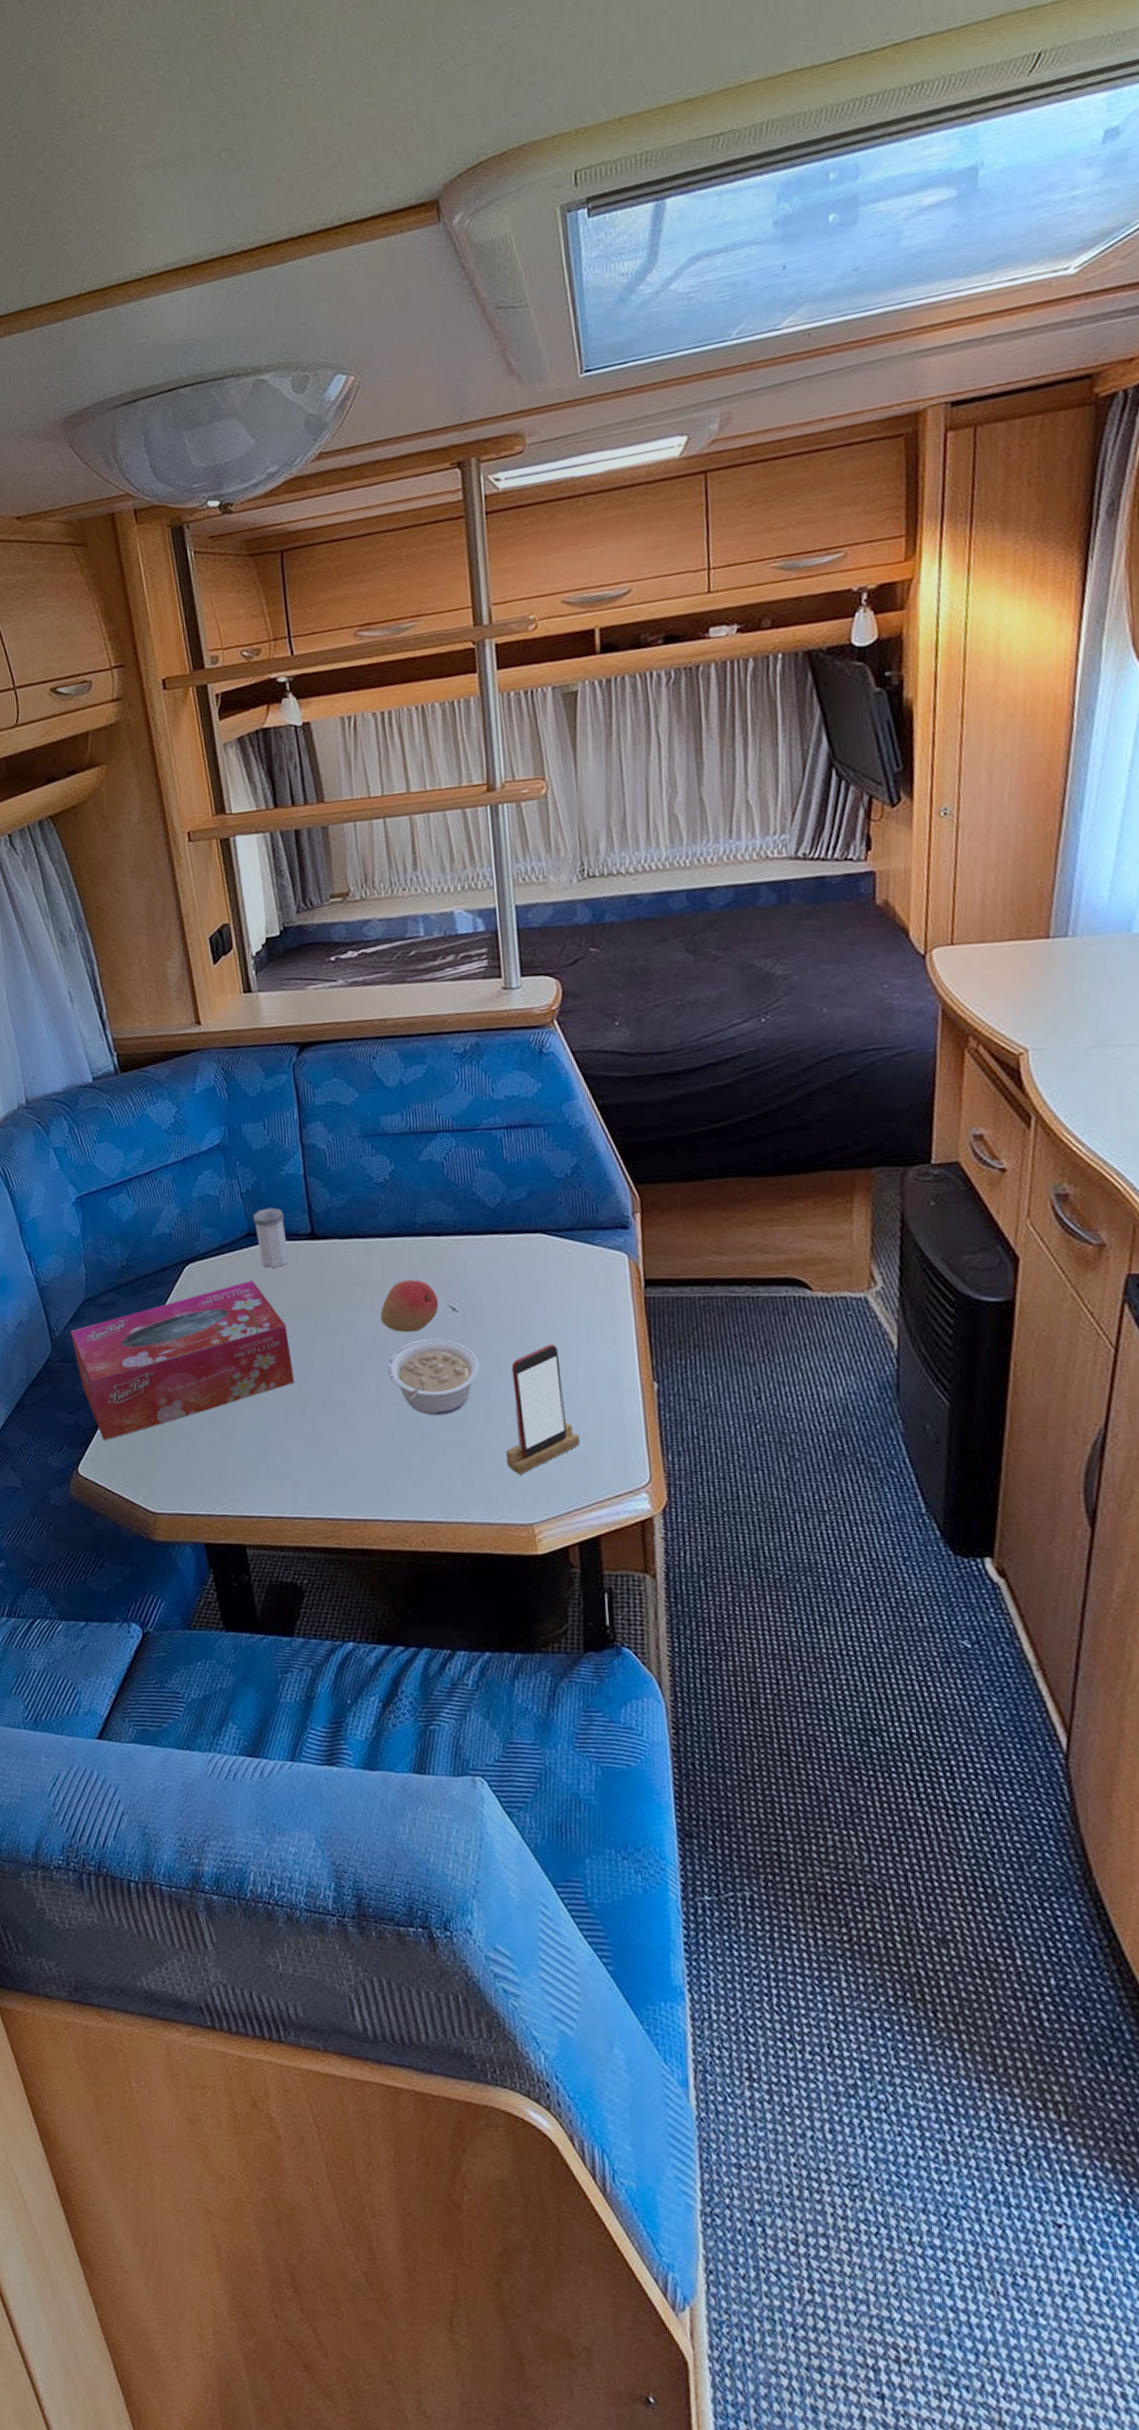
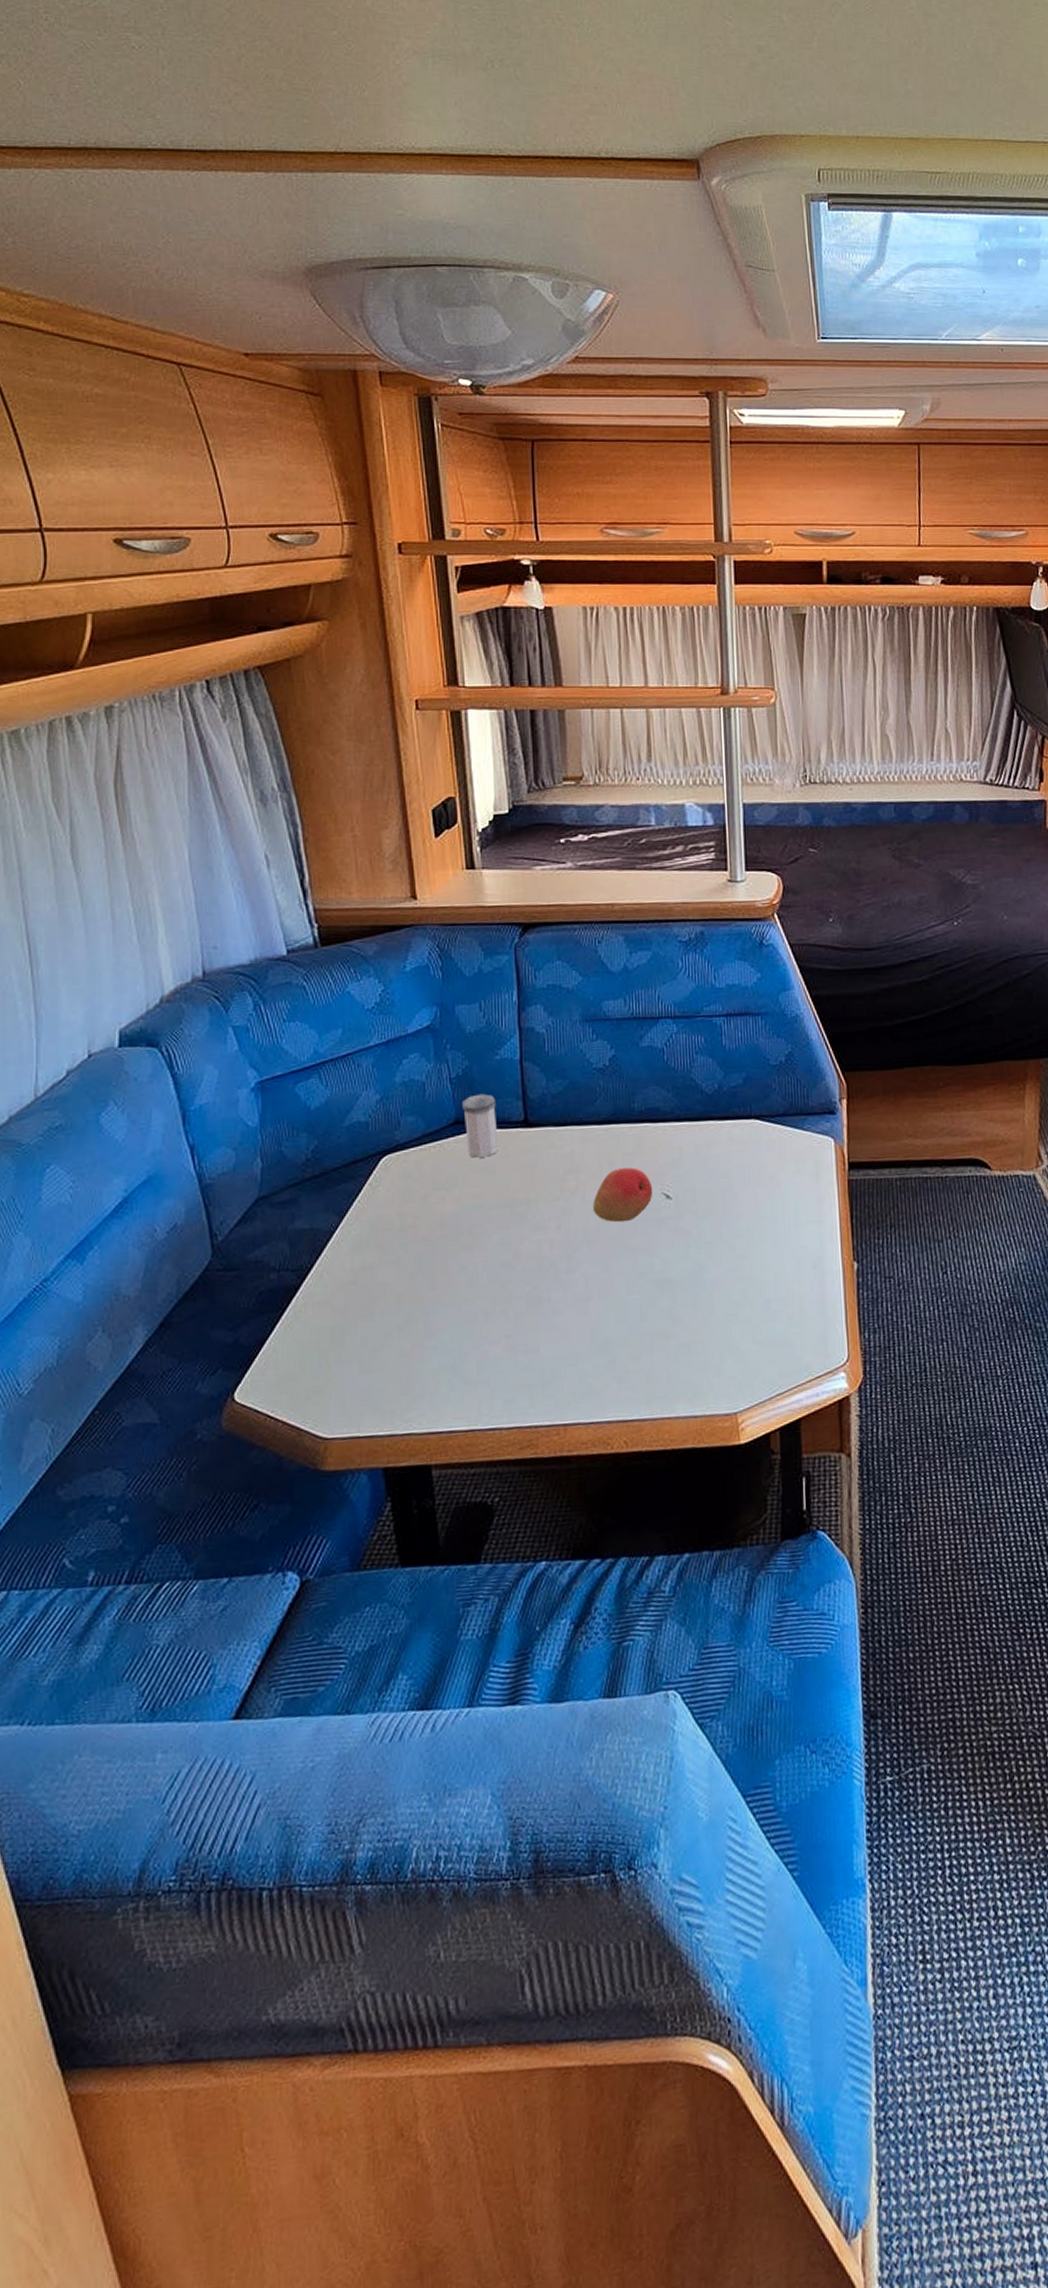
tissue box: present [71,1280,295,1440] -> none [238,1171,498,1359]
legume: present [387,1339,480,1416] -> none [597,1227,692,1308]
smartphone: present [506,1344,580,1474] -> none [713,1229,785,1363]

